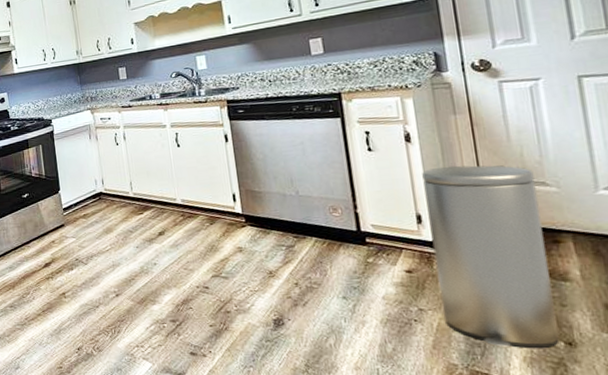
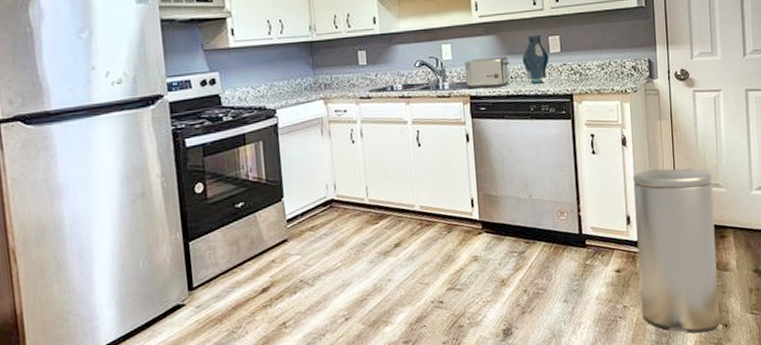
toaster: none [220,62,268,94] -> present [465,57,510,89]
vase: none [280,38,311,86] -> present [522,34,549,84]

